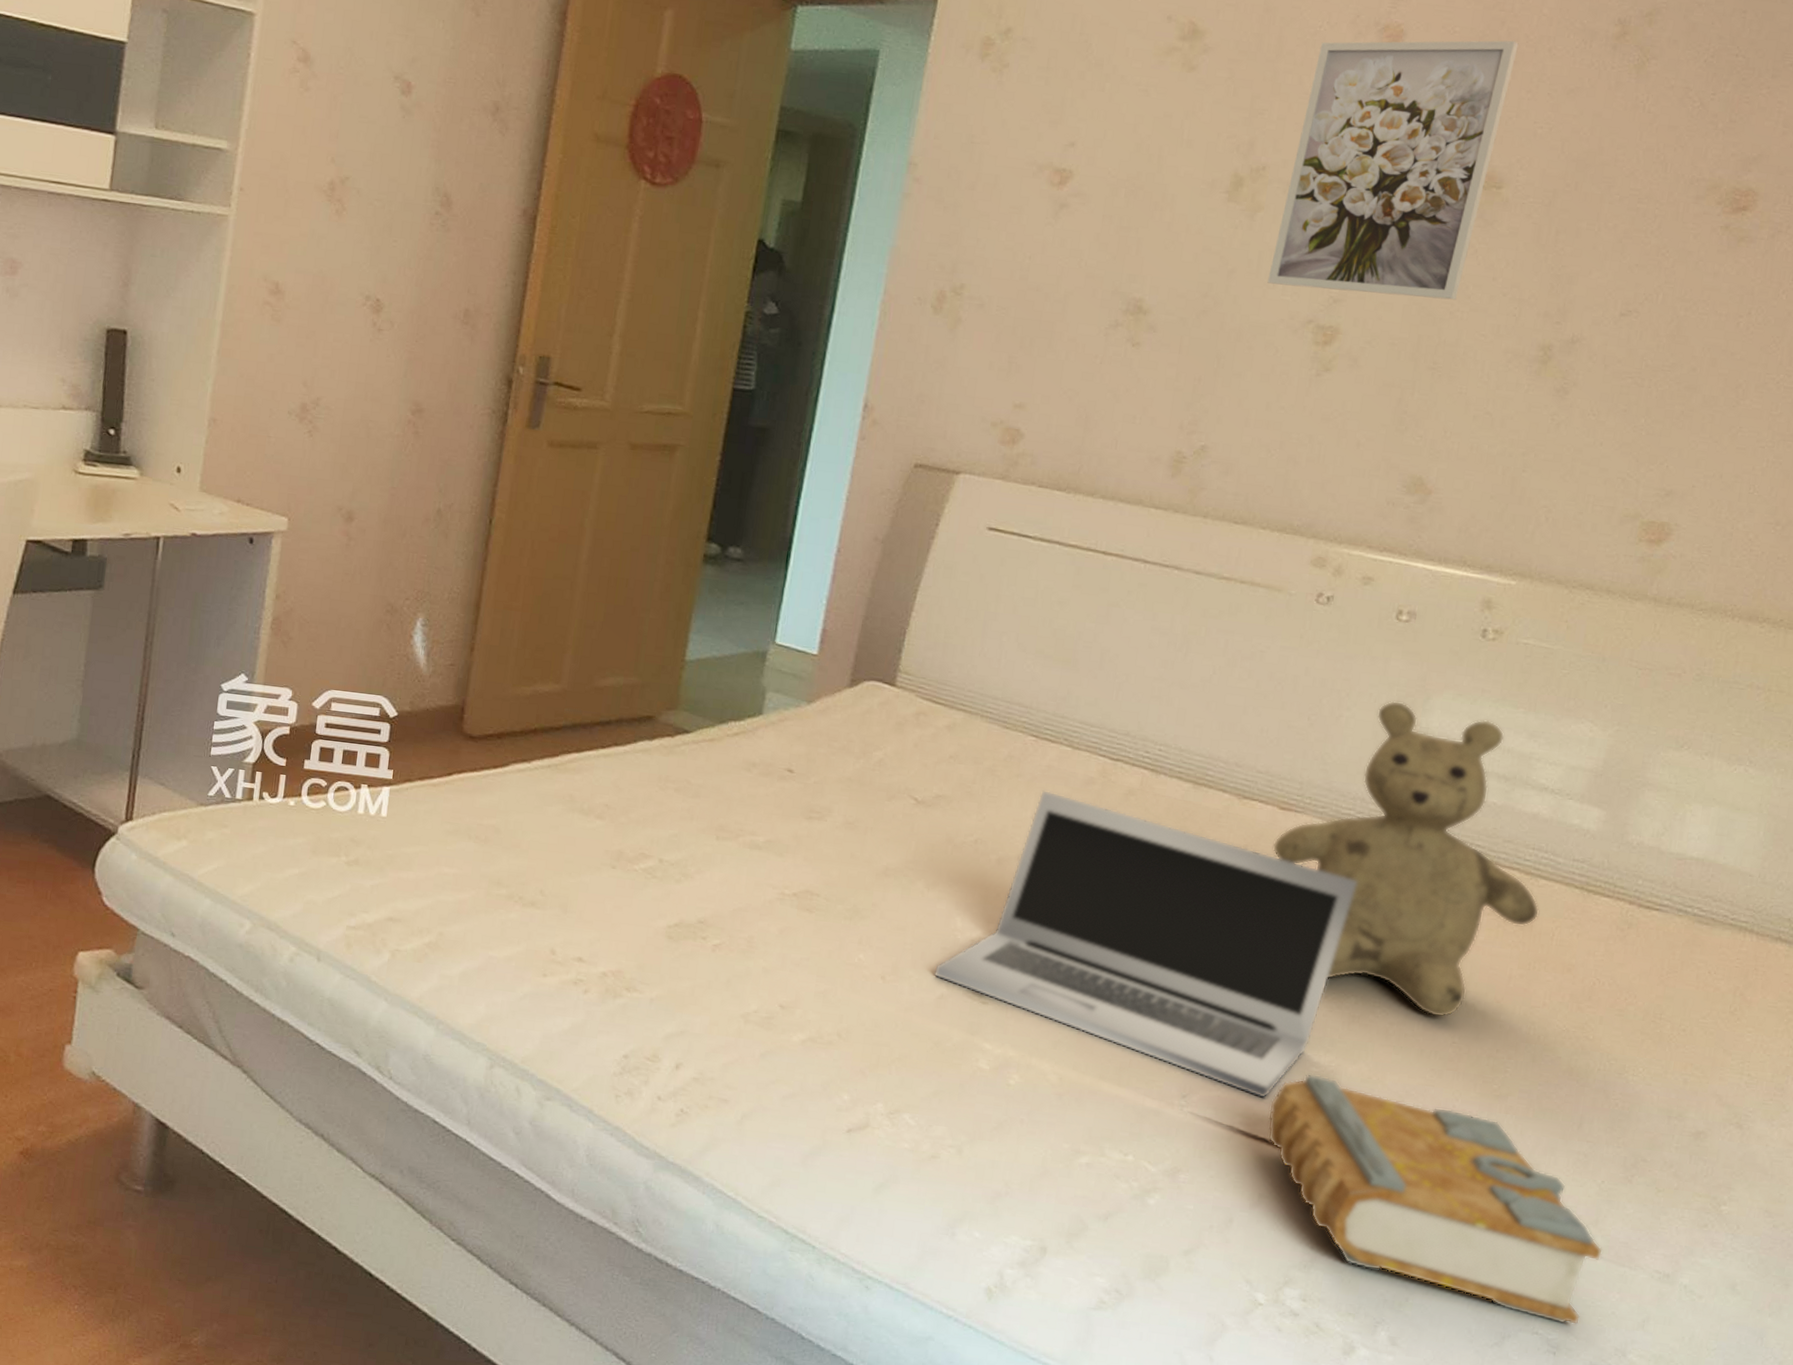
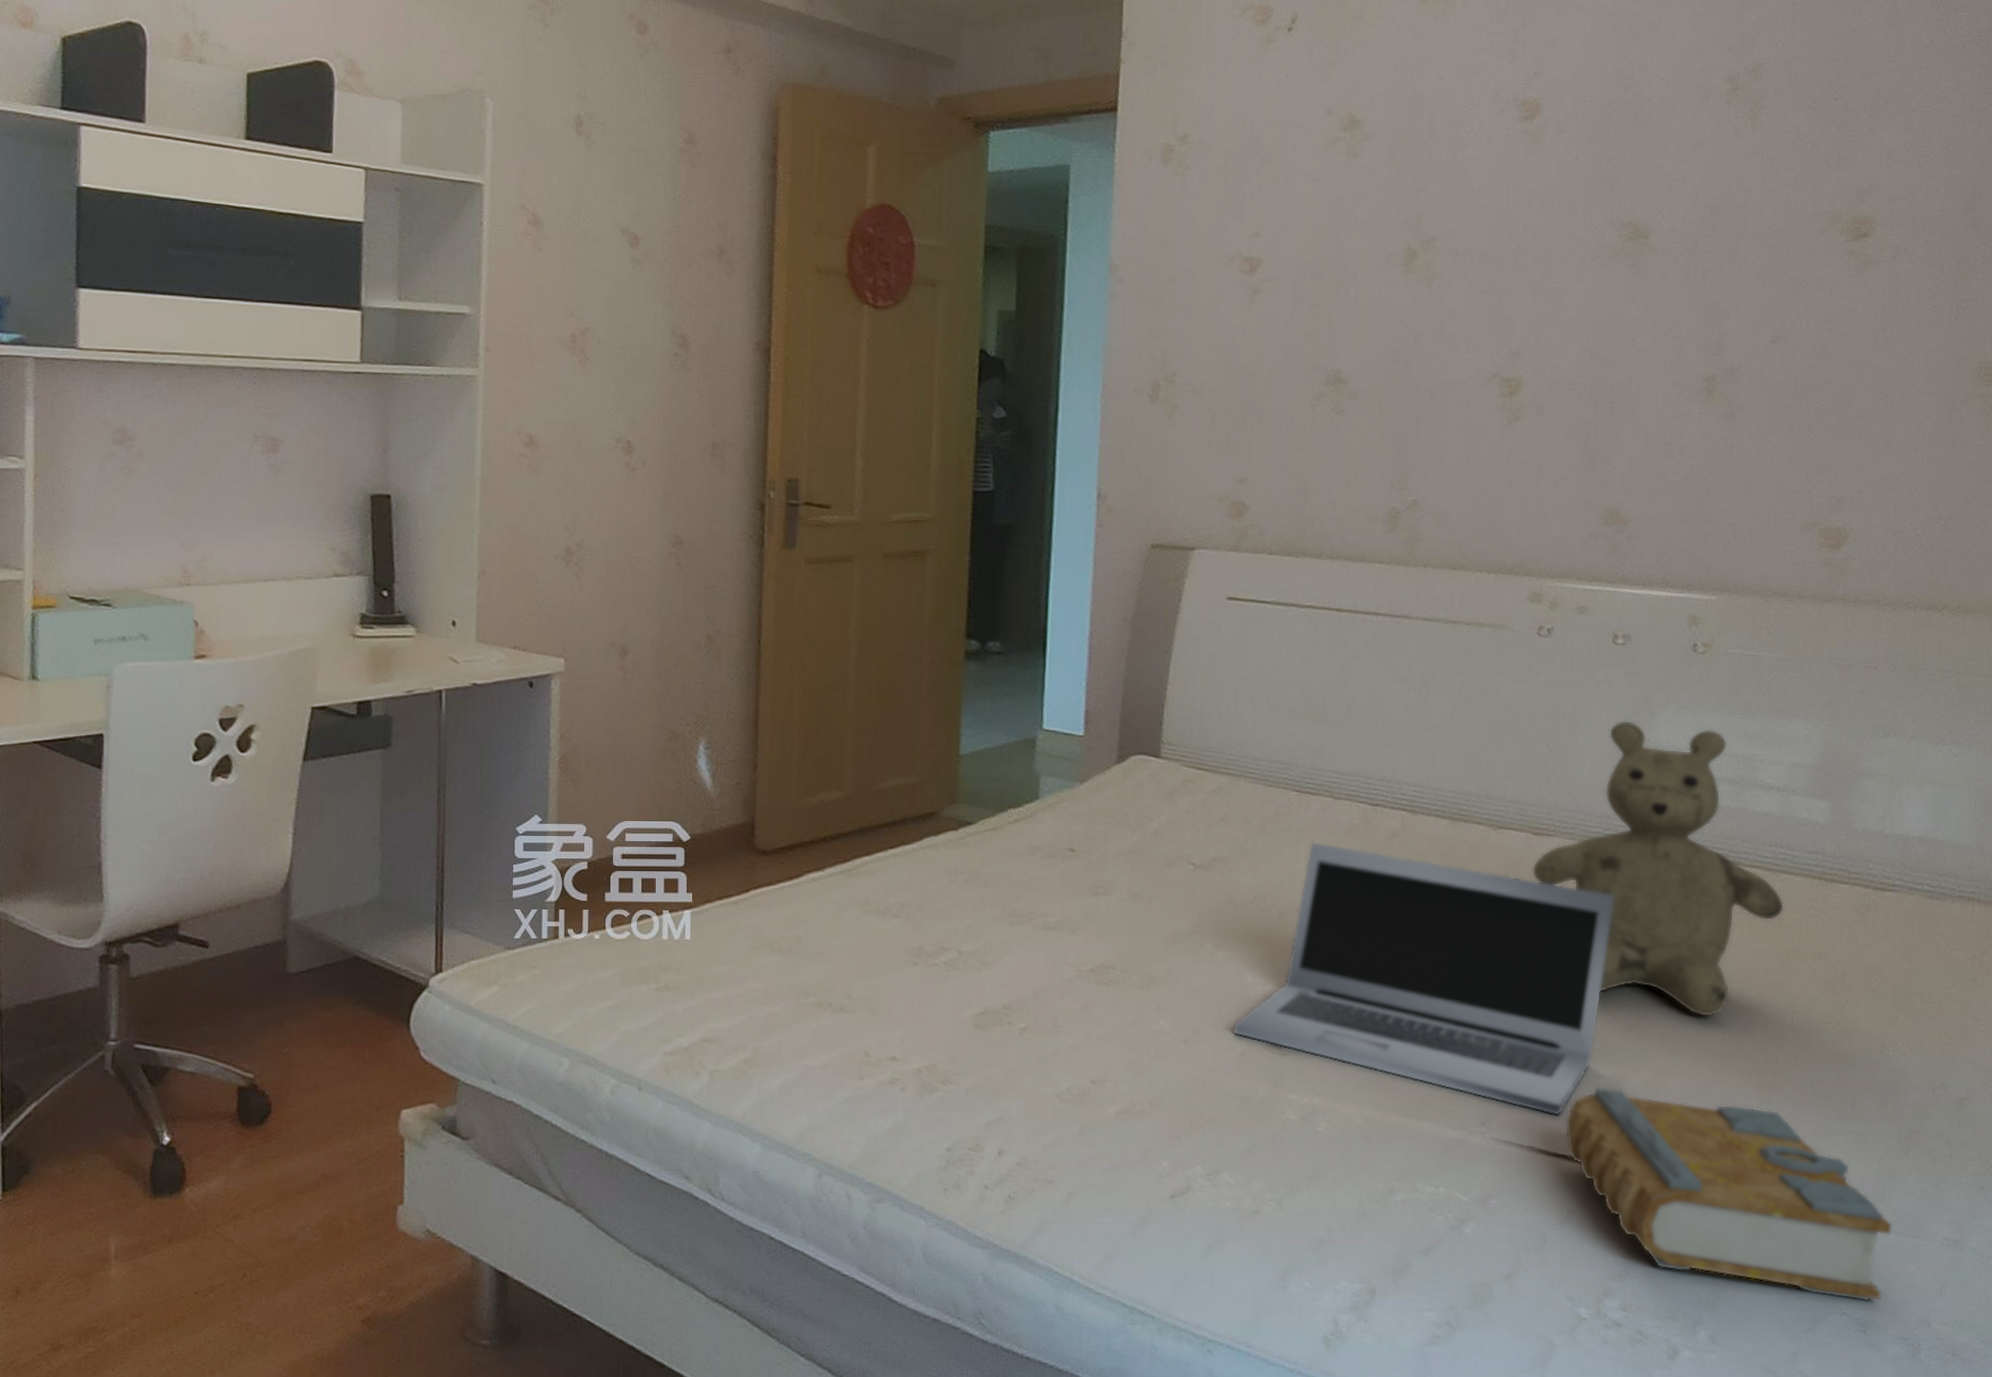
wall art: present [1267,40,1519,301] -> none [1451,104,1644,345]

